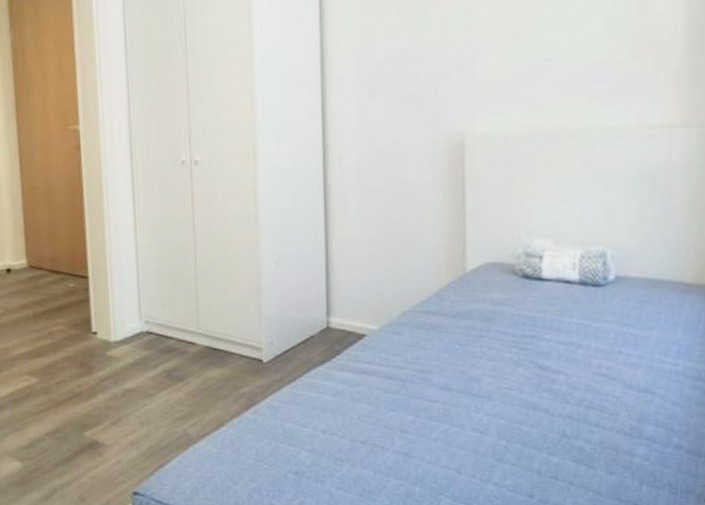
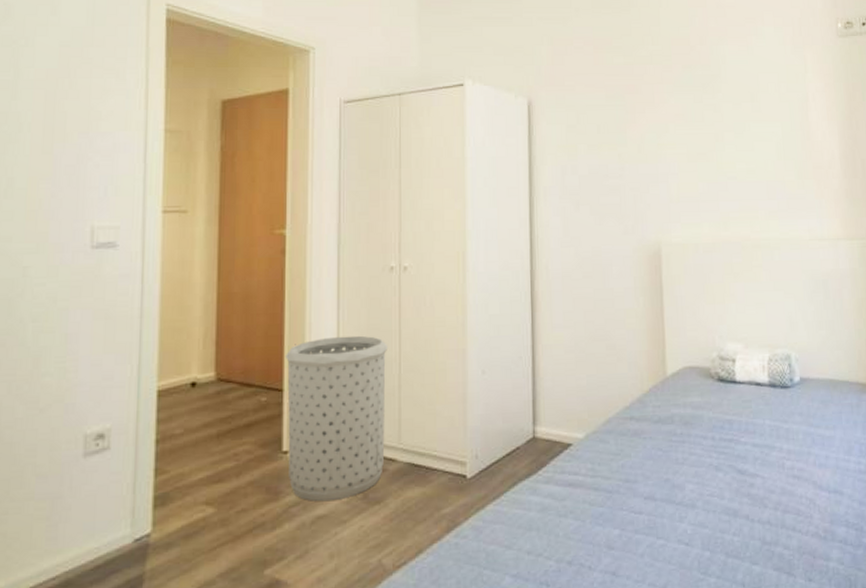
laundry basket: none [87,228,185,377] -> present [284,335,387,502]

